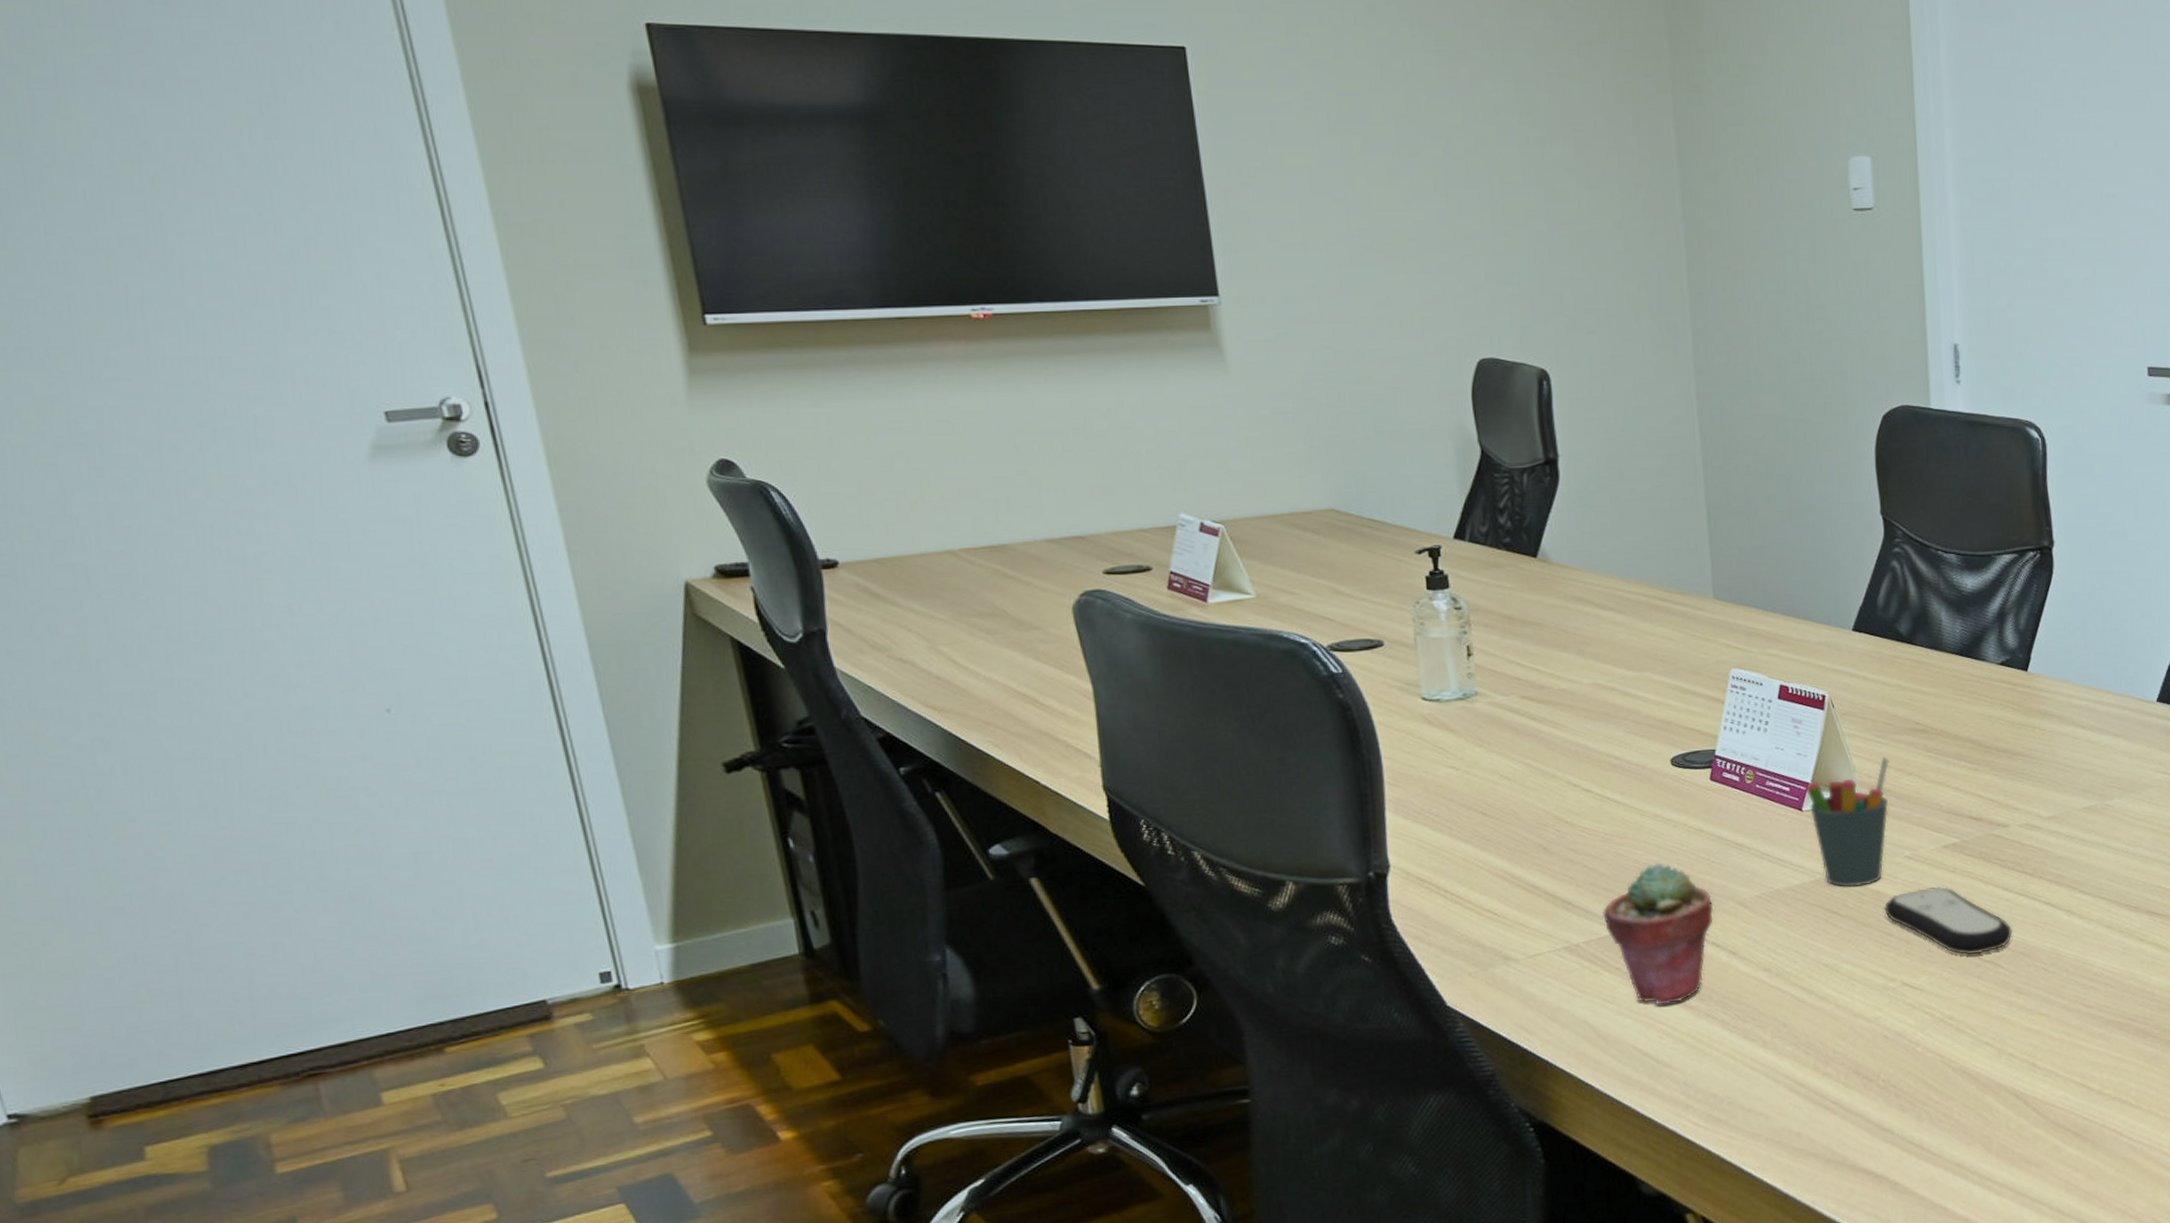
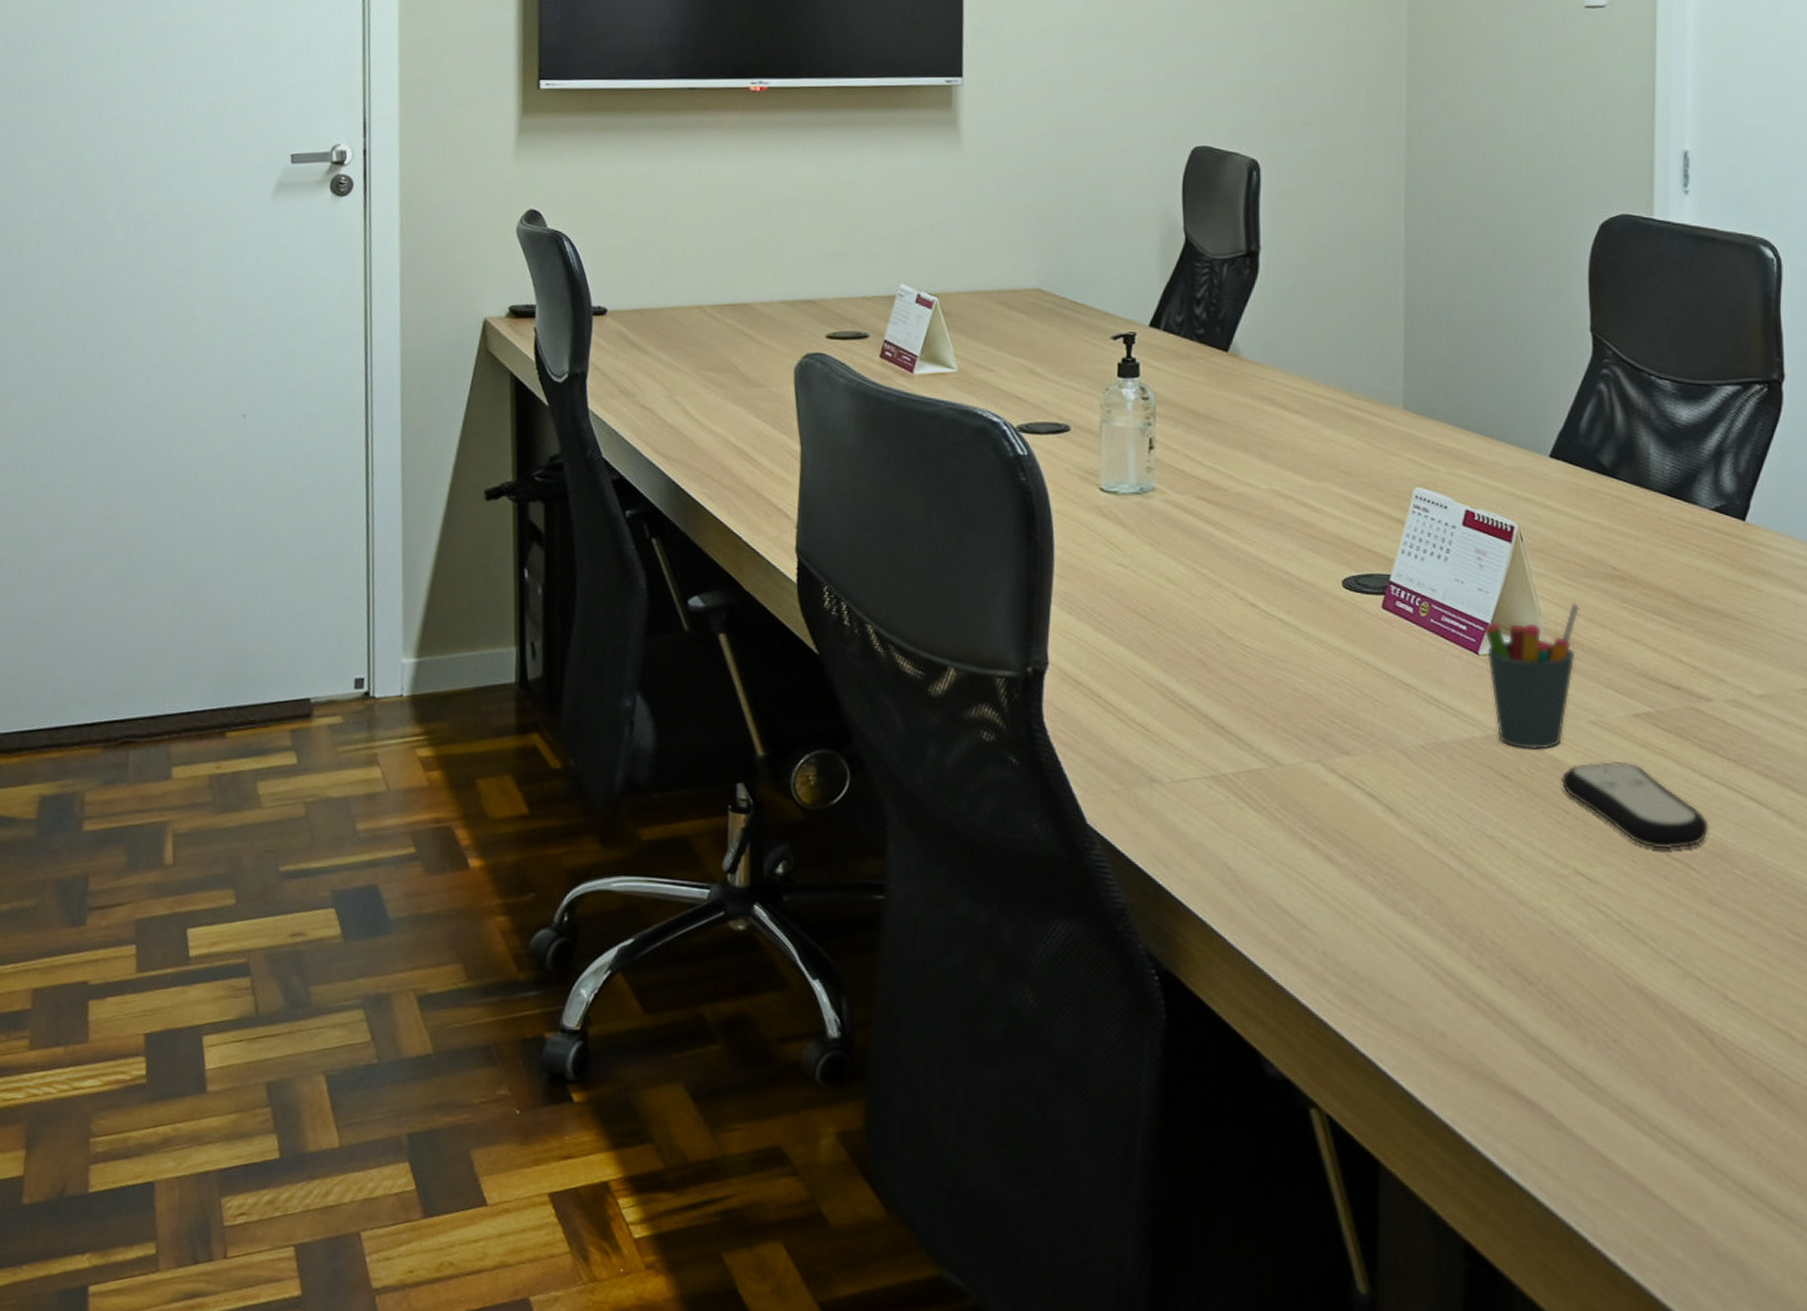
potted succulent: present [1602,863,1714,1006] -> none [1254,694,1373,857]

